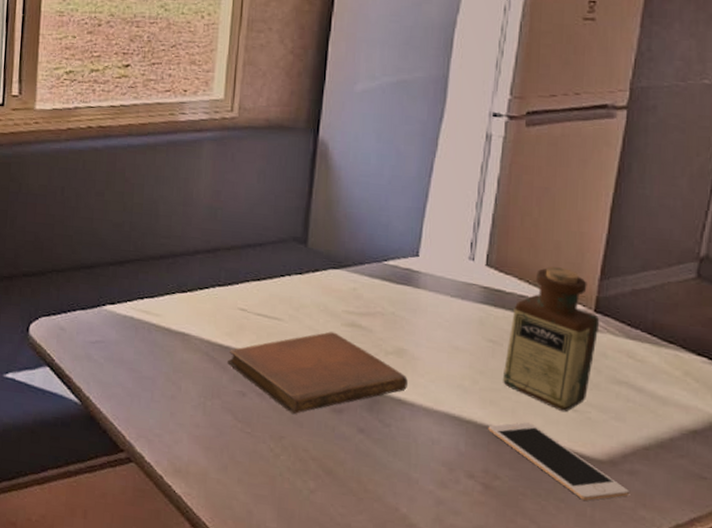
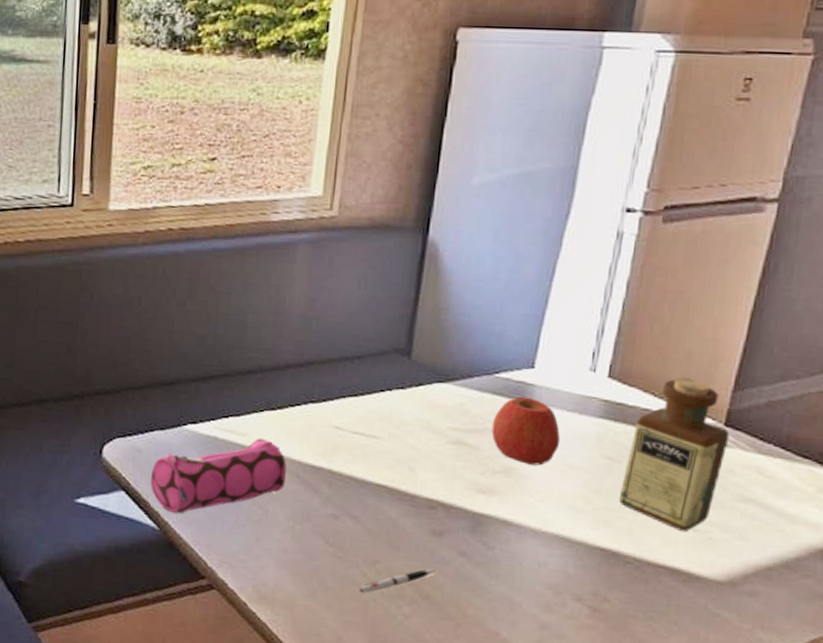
pencil case: none [72,318,197,390] -> present [150,438,287,514]
notebook: present [228,331,408,414] -> none [319,450,516,537]
pen: none [267,445,337,469] -> present [359,569,435,594]
apple: none [383,282,446,348] -> present [491,396,561,466]
cell phone: present [488,422,629,501] -> none [600,543,748,623]

